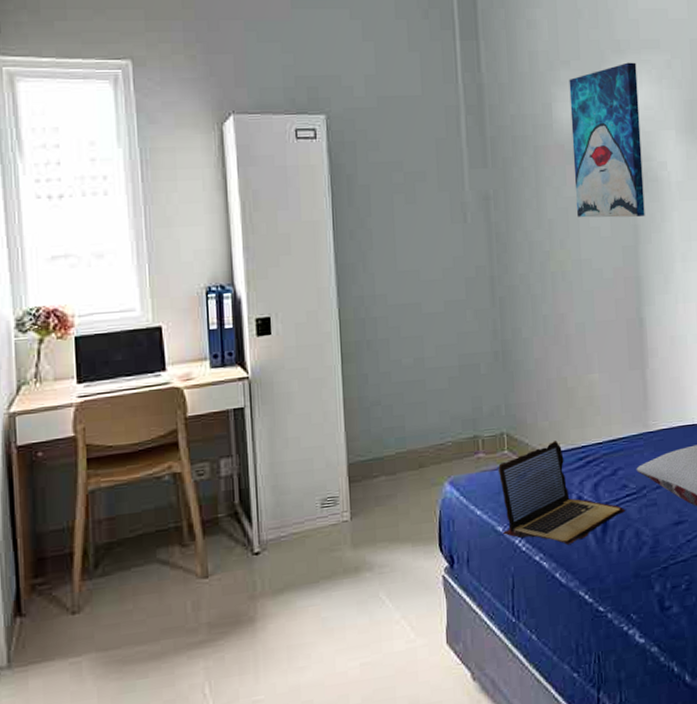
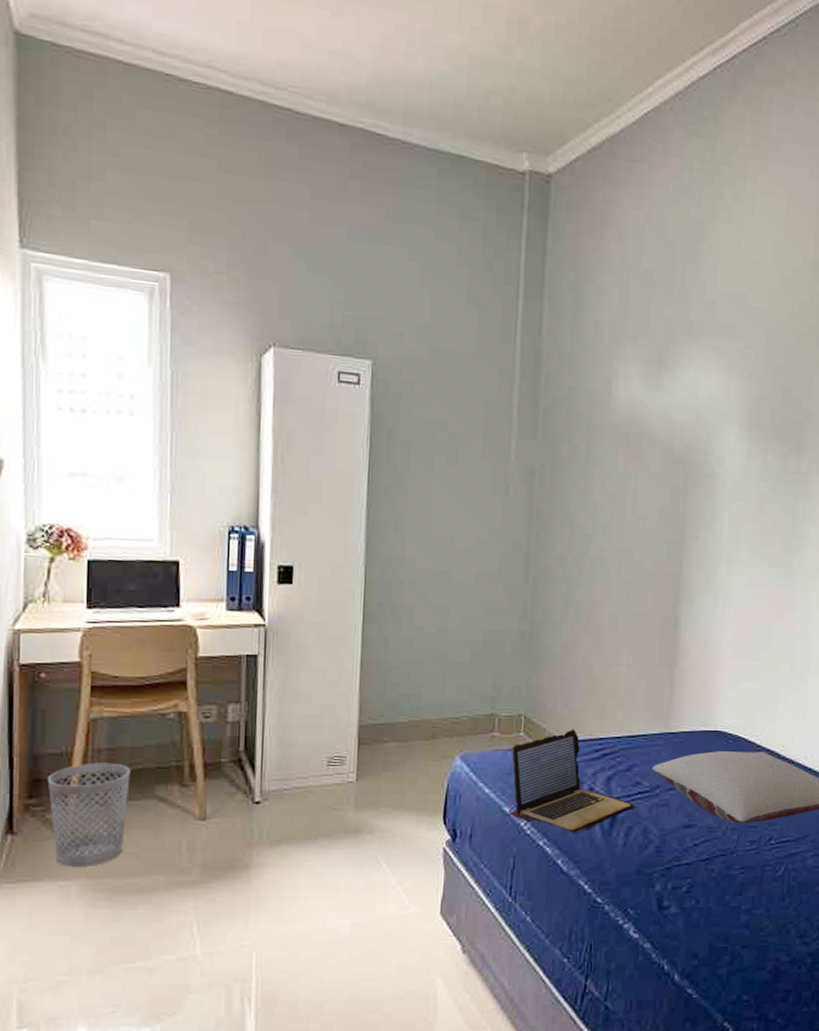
wastebasket: none [52,532,132,643] -> present [48,762,131,867]
wall art: present [569,62,645,218] -> none [624,346,707,512]

